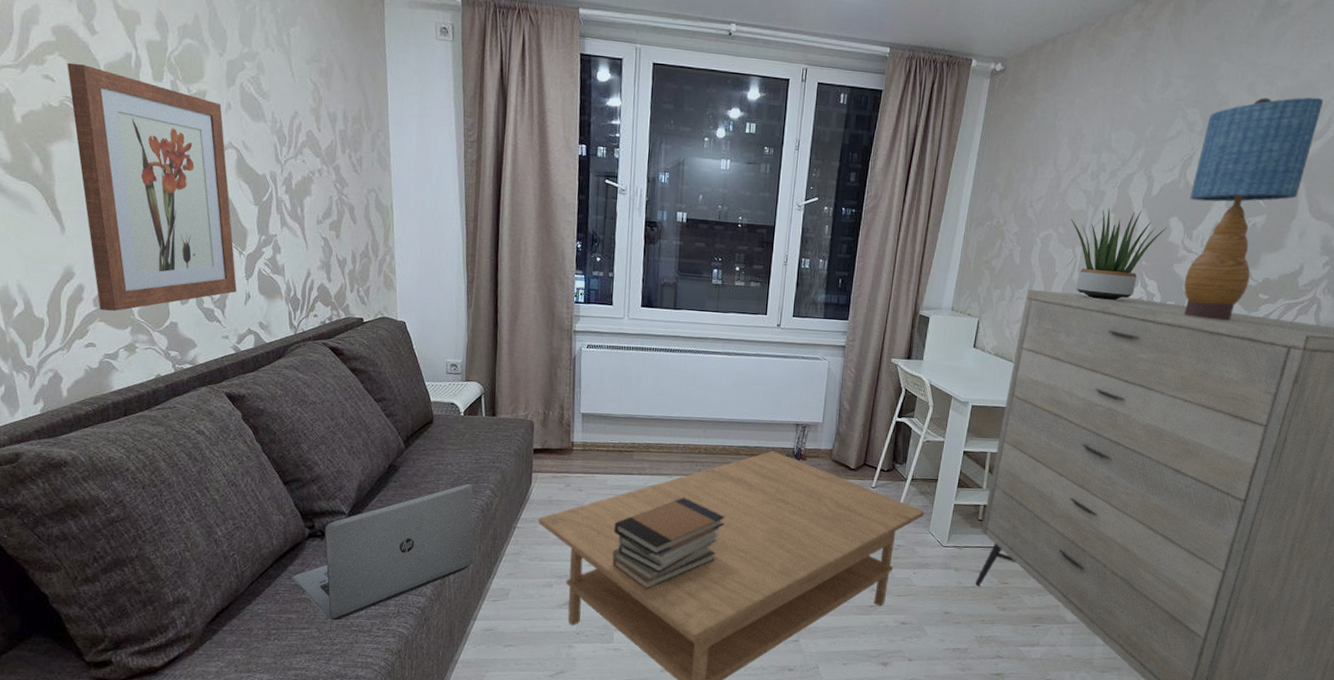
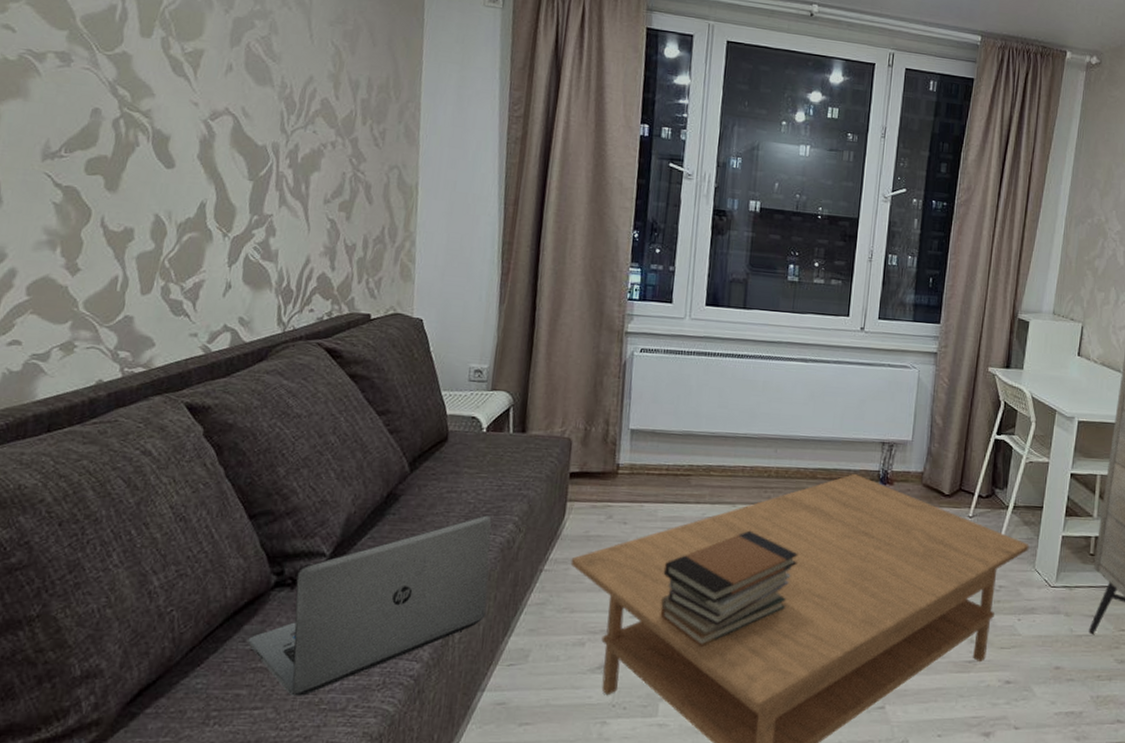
wall art: present [67,62,237,311] -> none [33,11,221,302]

